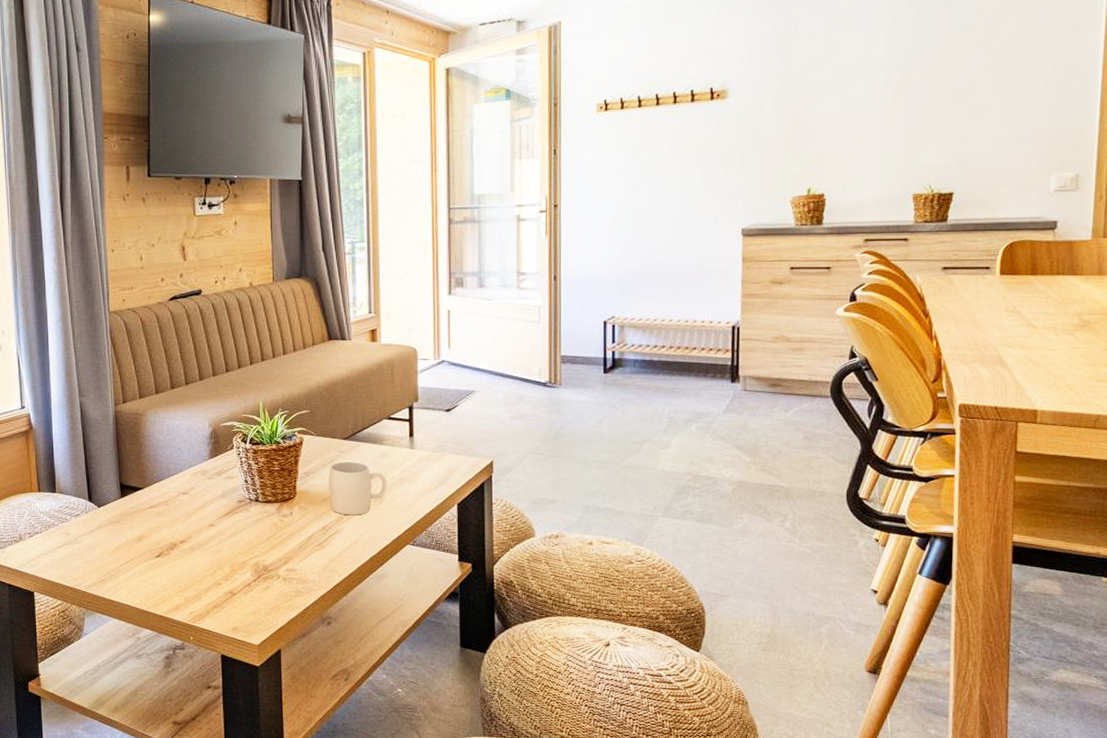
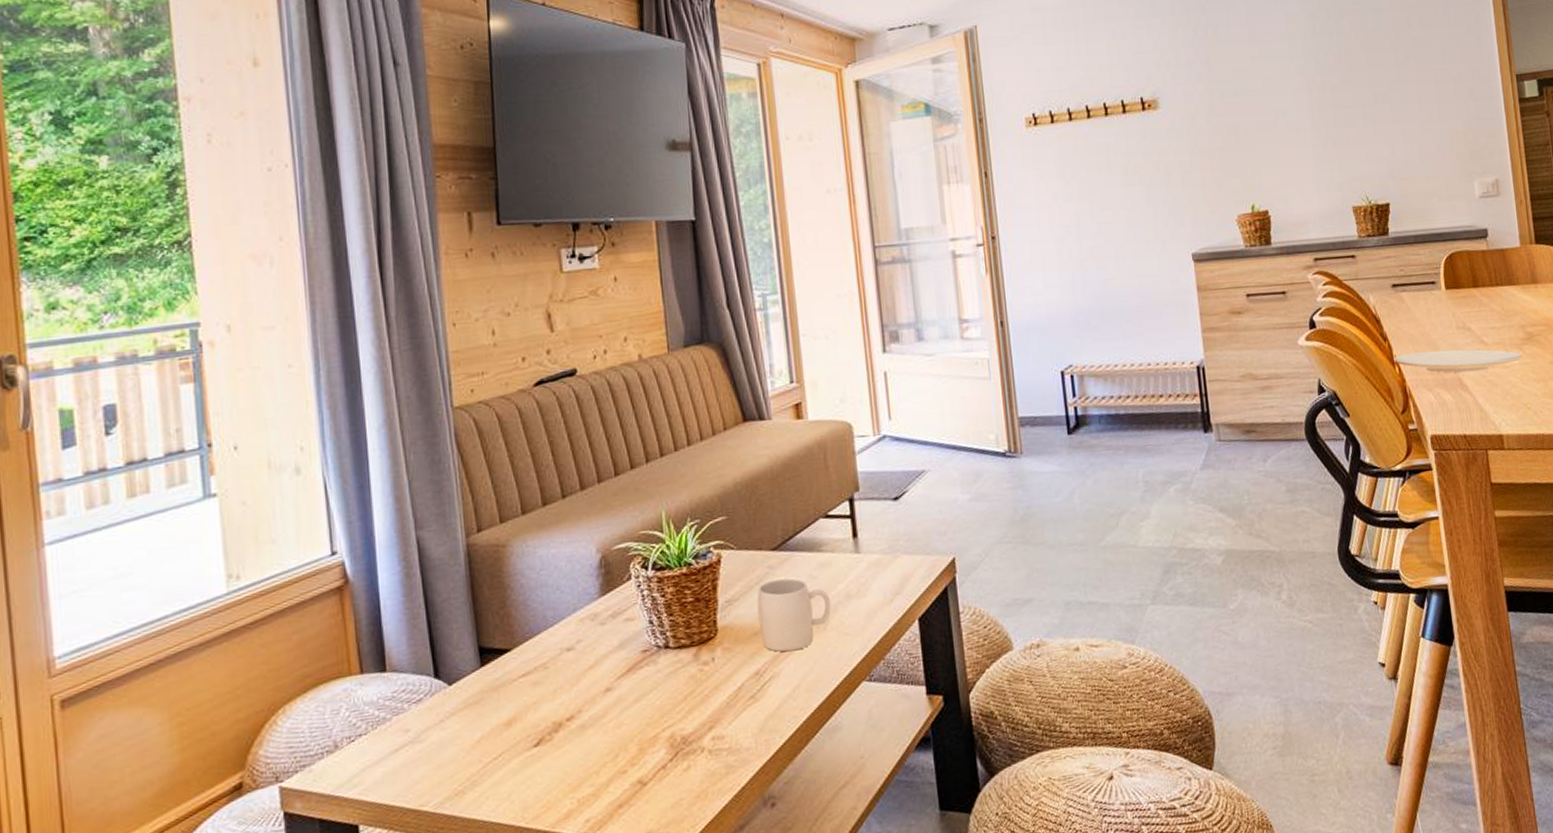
plate: none [933,329,1074,351] -> present [1394,349,1523,373]

